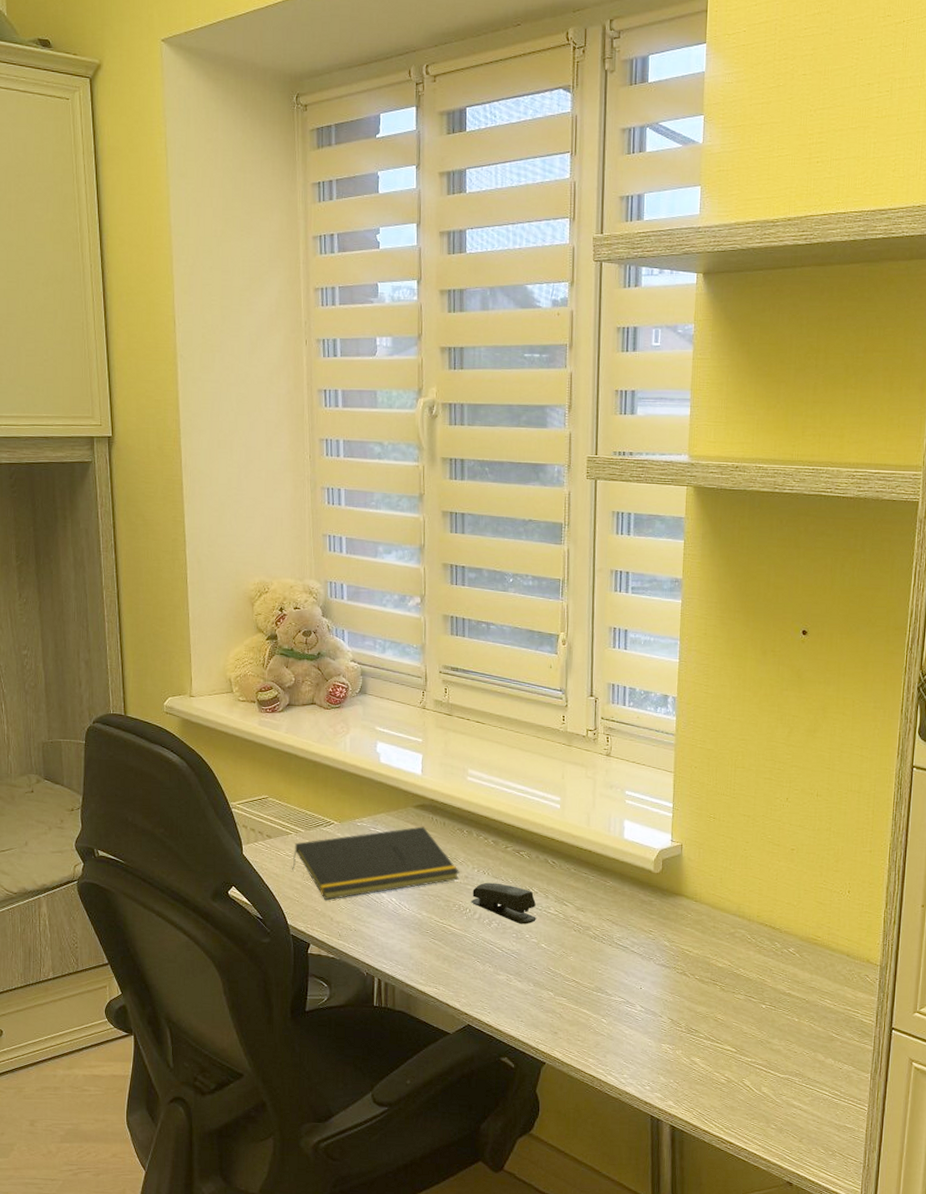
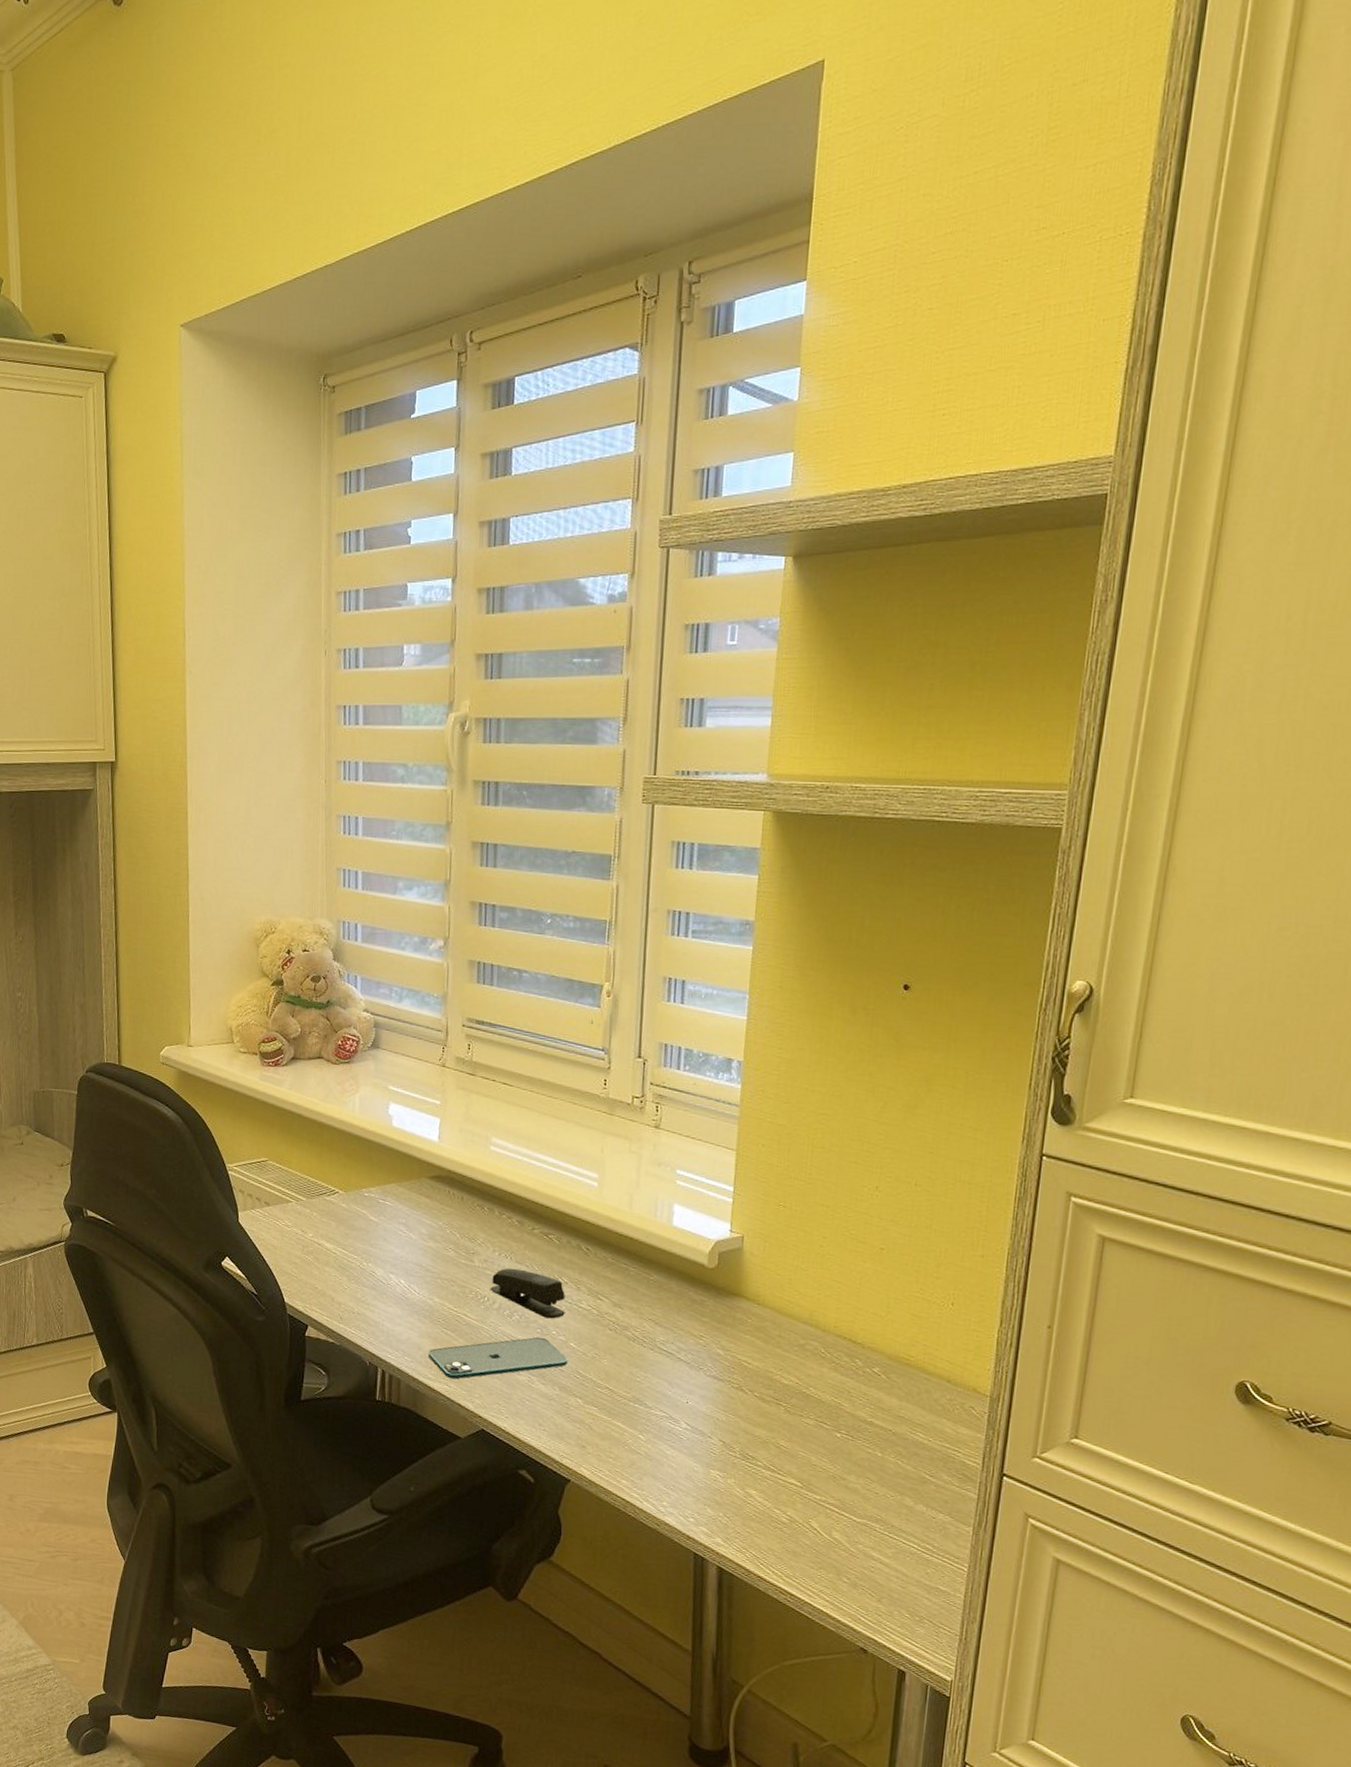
notepad: present [292,826,459,901] -> none [291,1200,478,1278]
smartphone: none [418,940,540,983] -> present [428,1337,569,1380]

